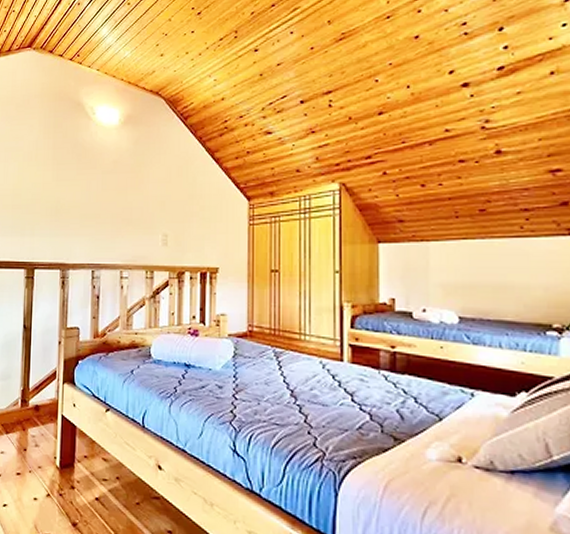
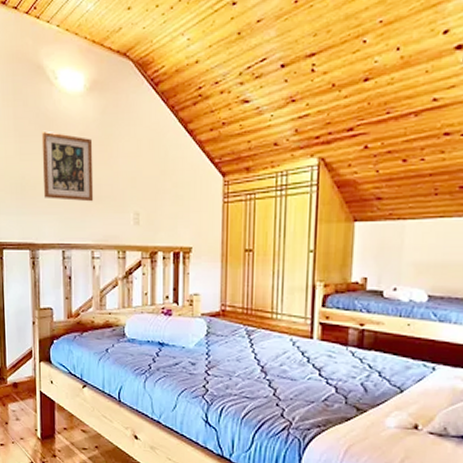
wall art: none [76,159,125,224] -> present [41,130,94,202]

